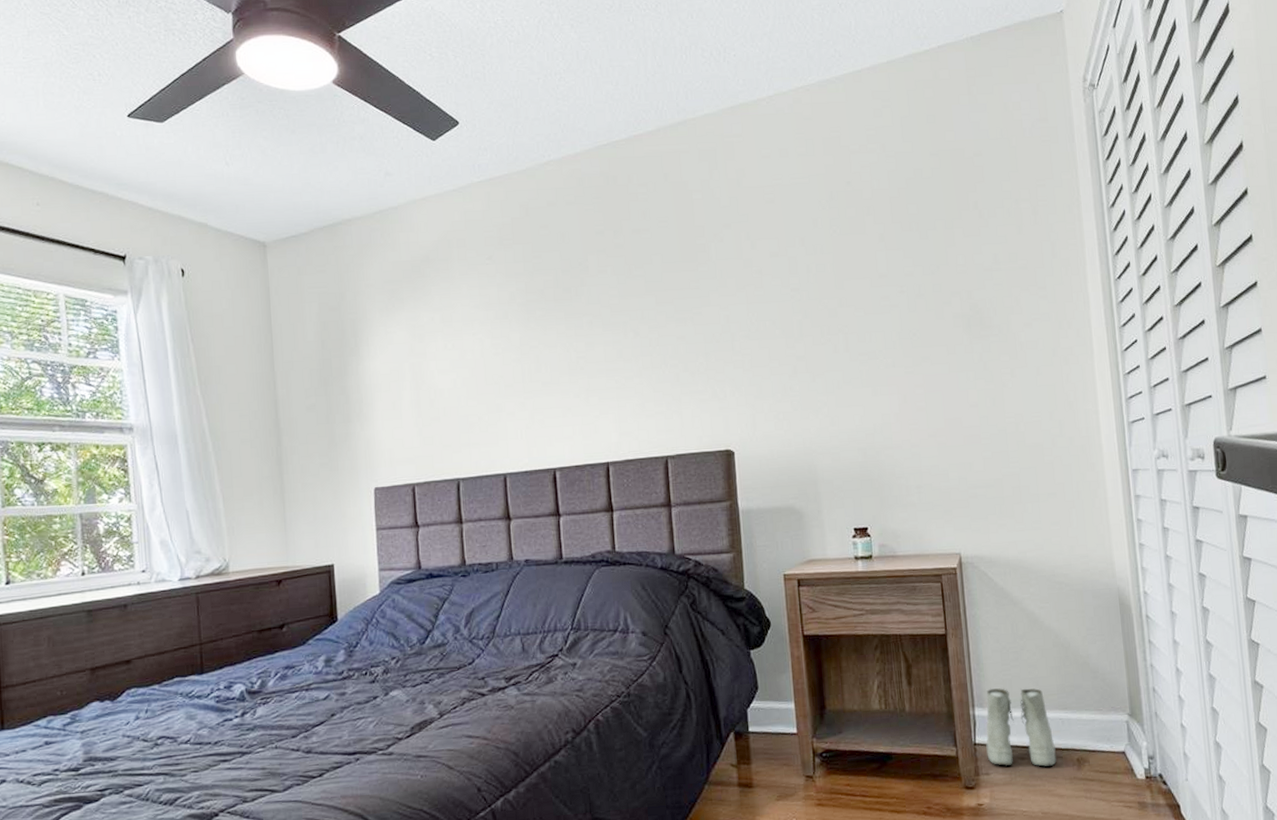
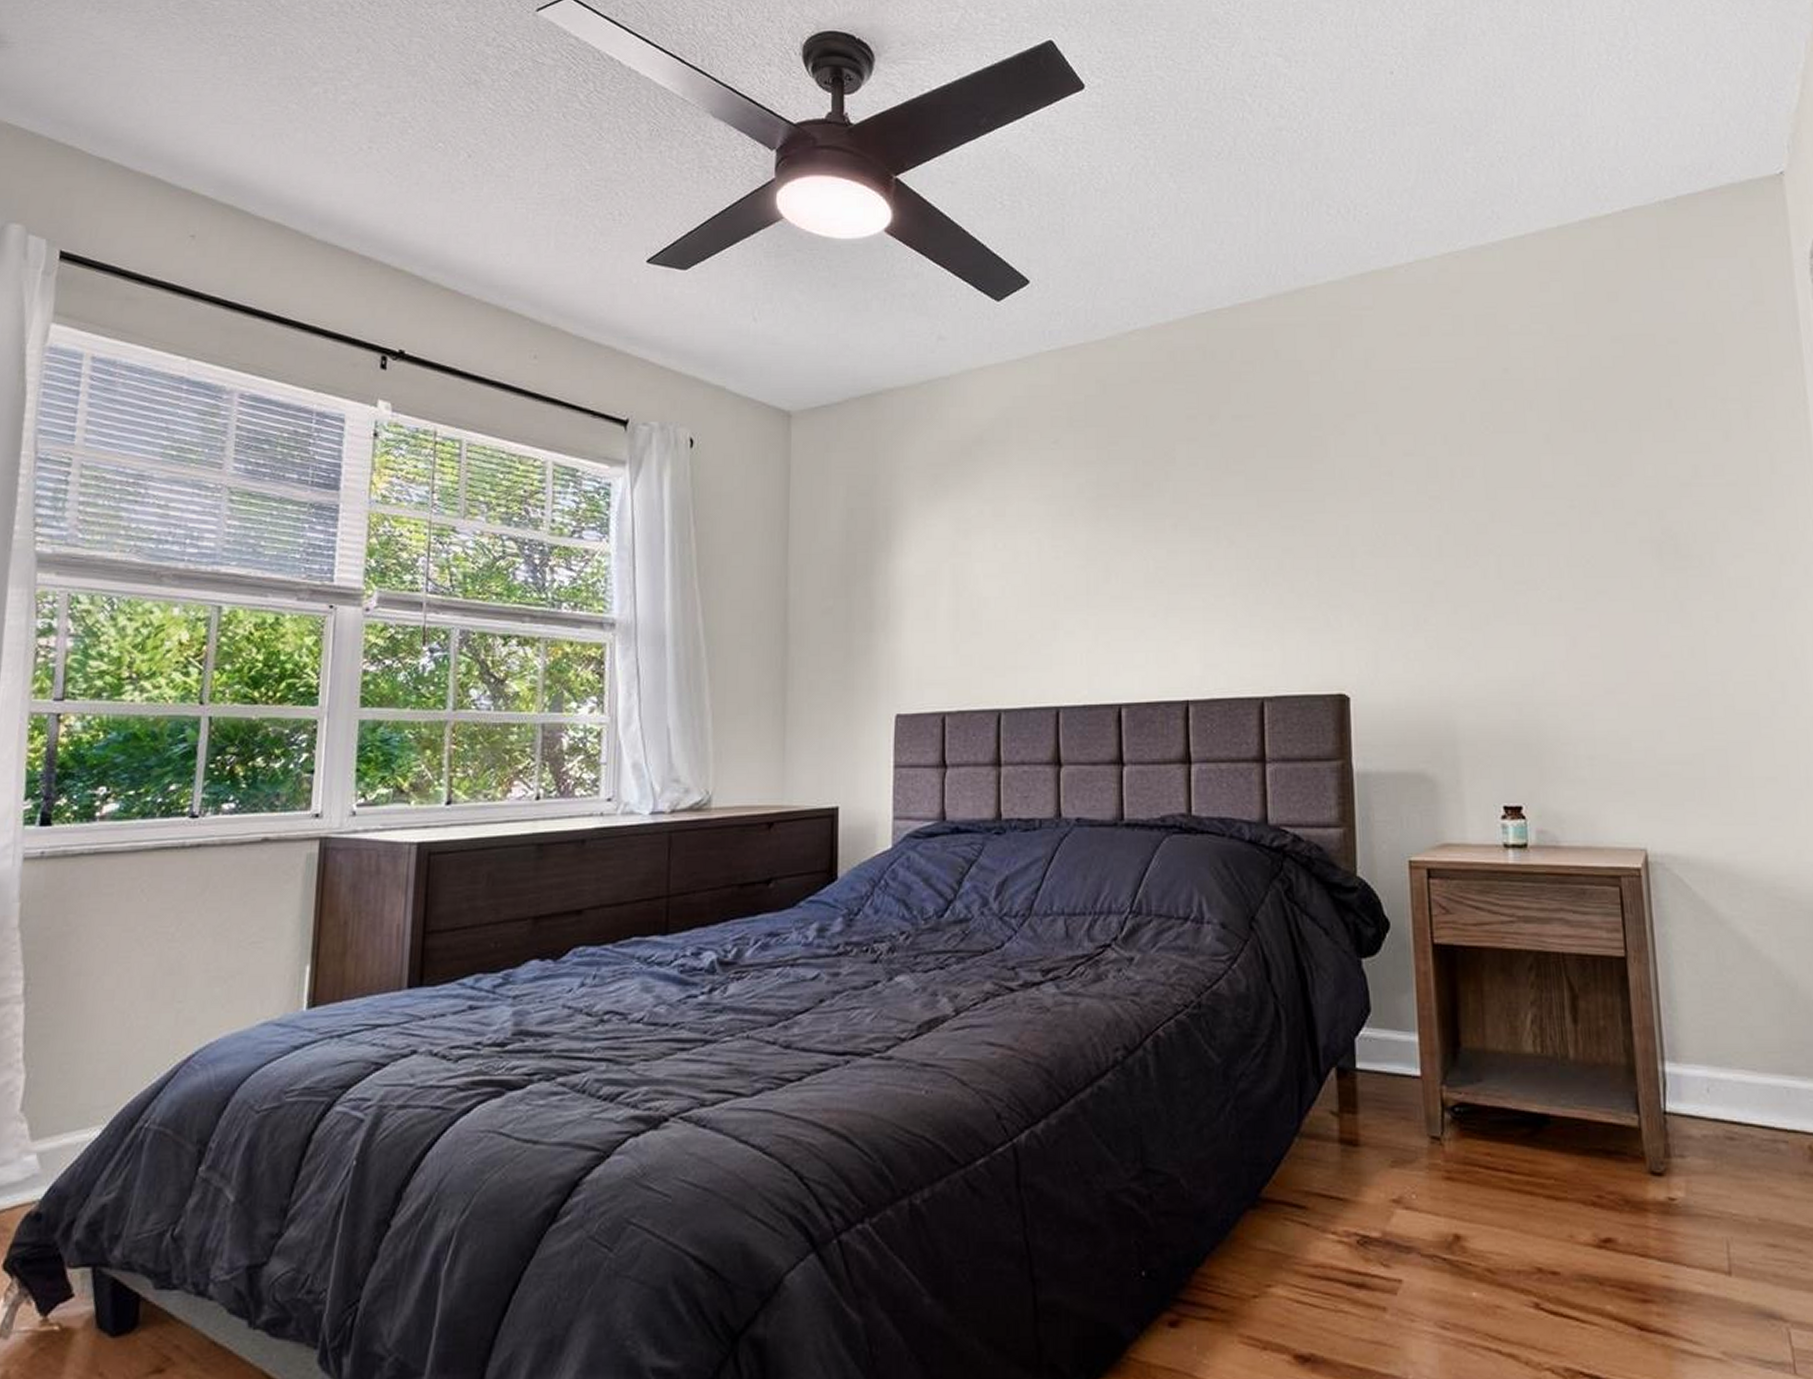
boots: present [986,688,1057,767] -> none [1680,1036,1780,1153]

